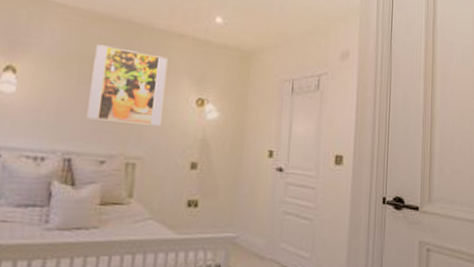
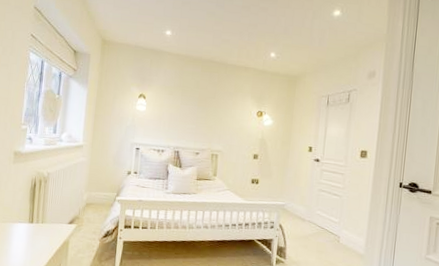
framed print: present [87,44,168,126] -> none [187,78,238,130]

